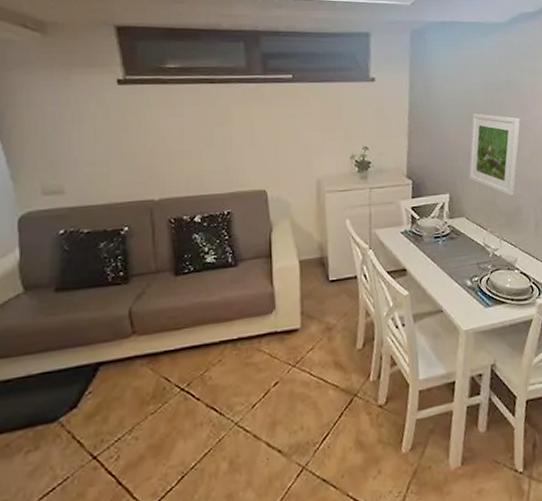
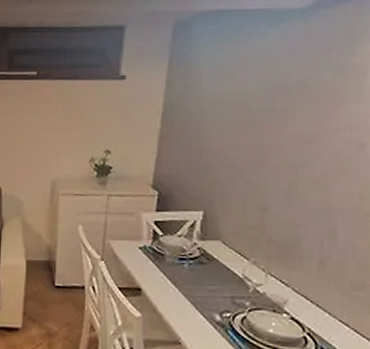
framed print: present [468,113,521,196] -> none [230,120,312,223]

